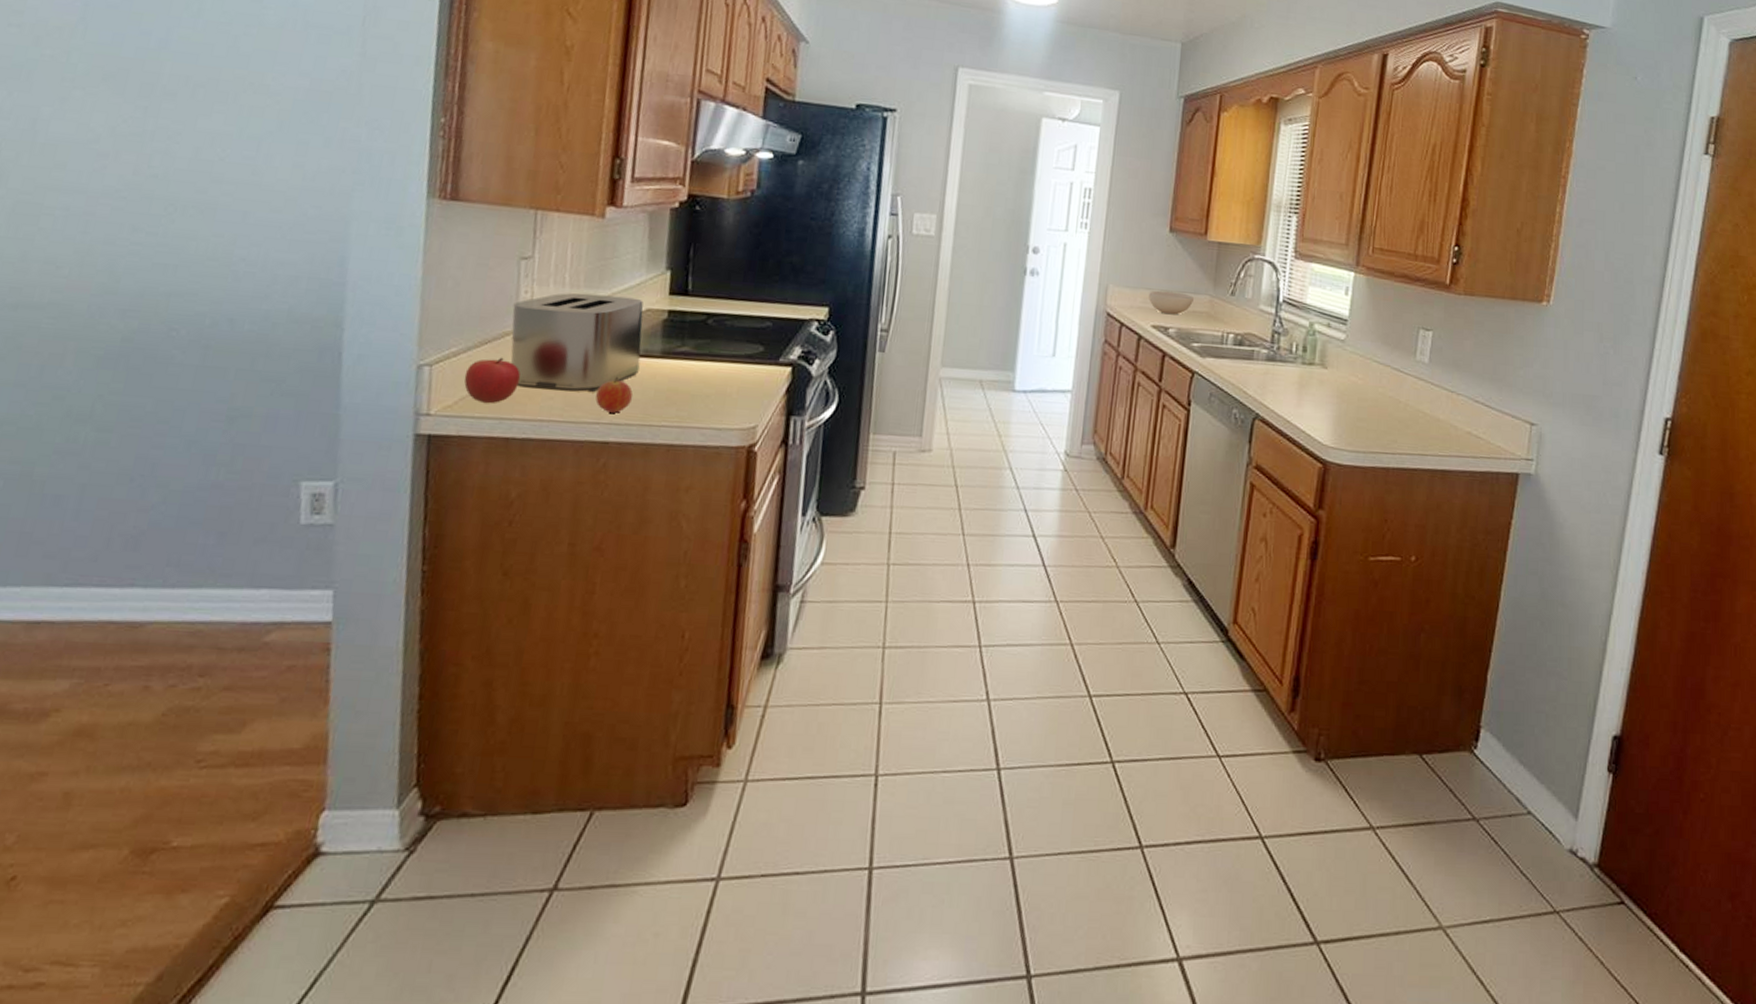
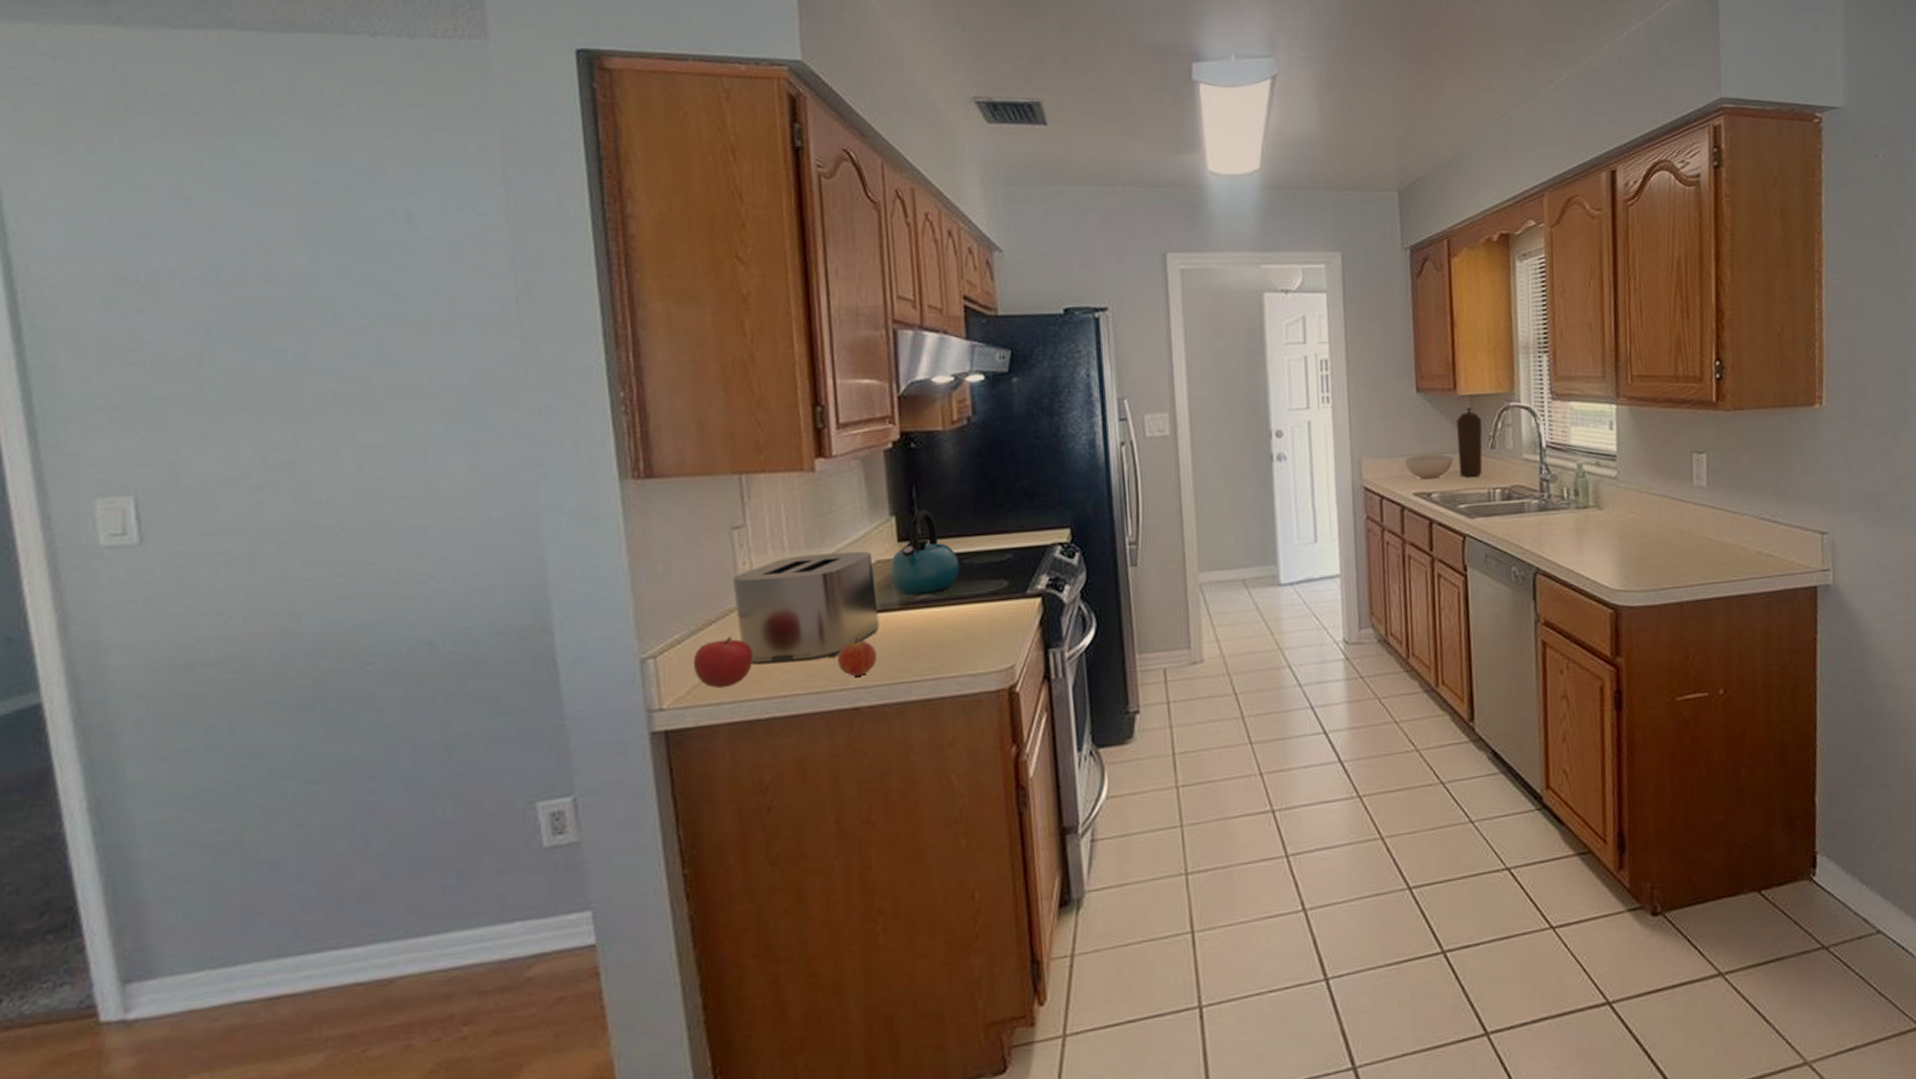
kettle: none [656,268,722,348] -> present [890,510,959,596]
canister: none [1198,253,1227,319] -> present [1456,407,1483,477]

